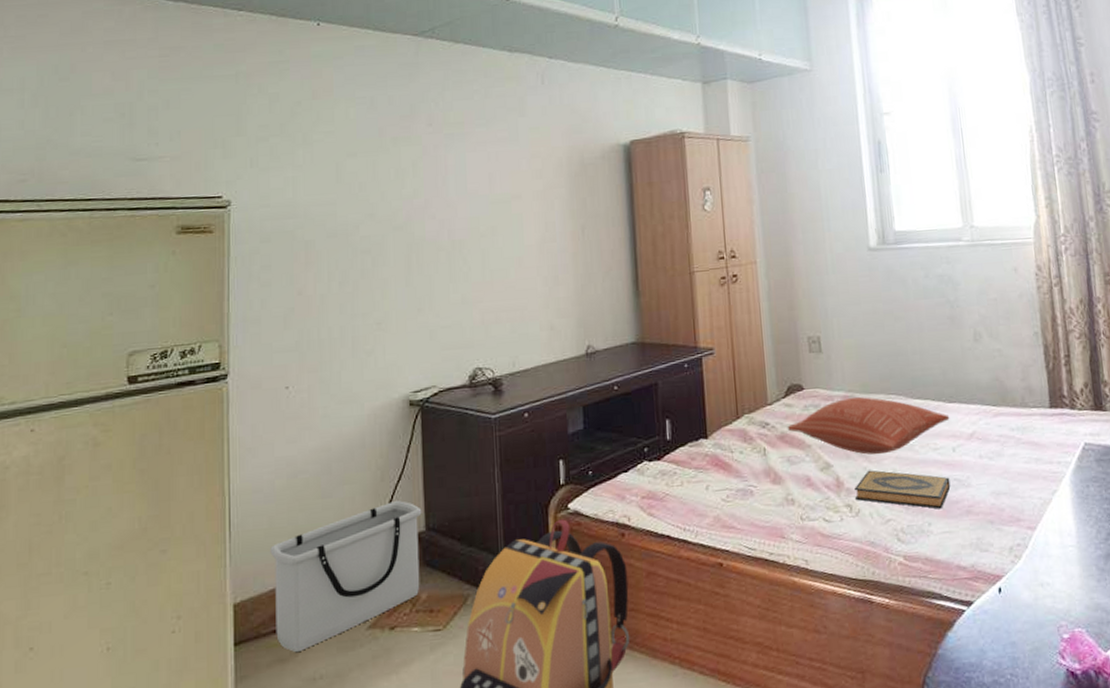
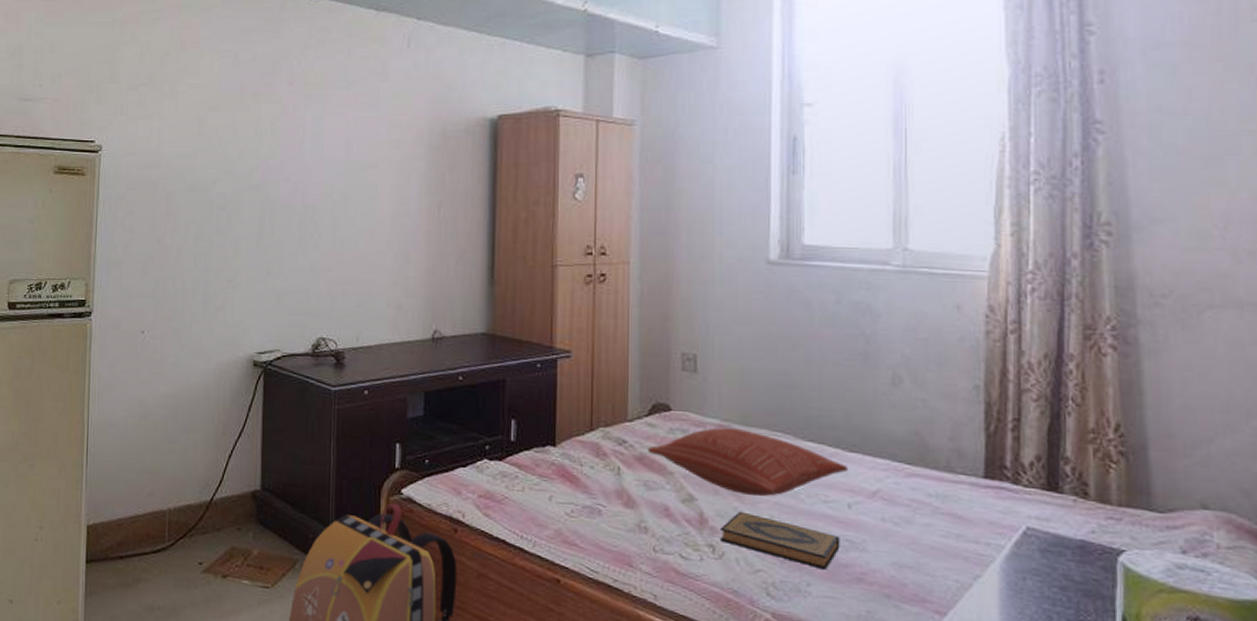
storage bin: present [270,500,422,653] -> none [120,456,259,581]

